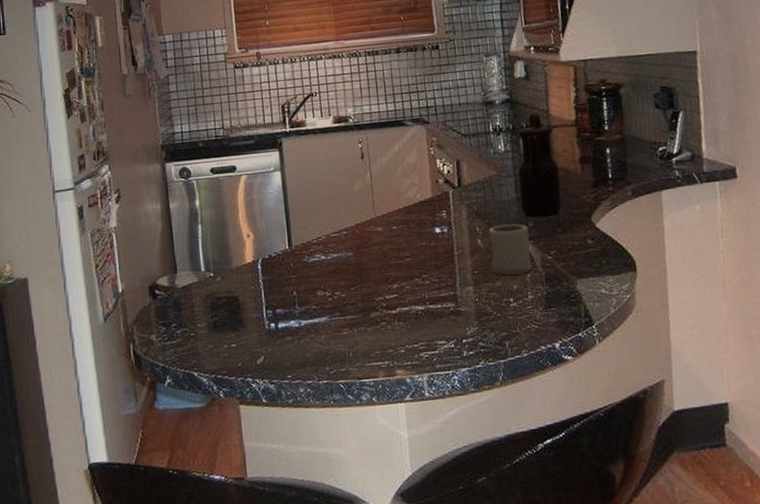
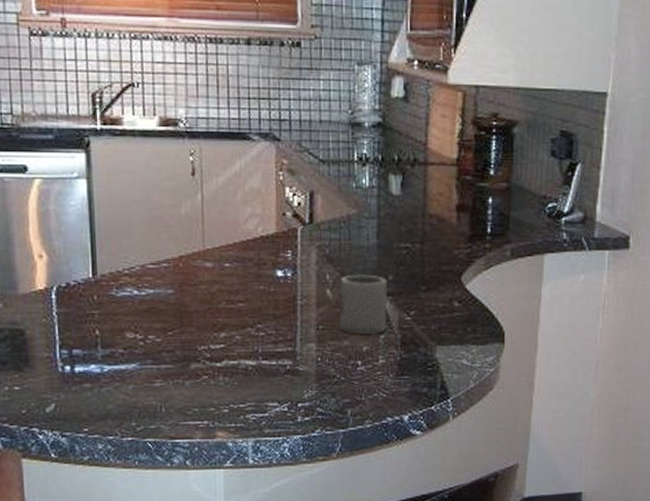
teapot: present [517,113,562,218] -> none [381,144,431,270]

